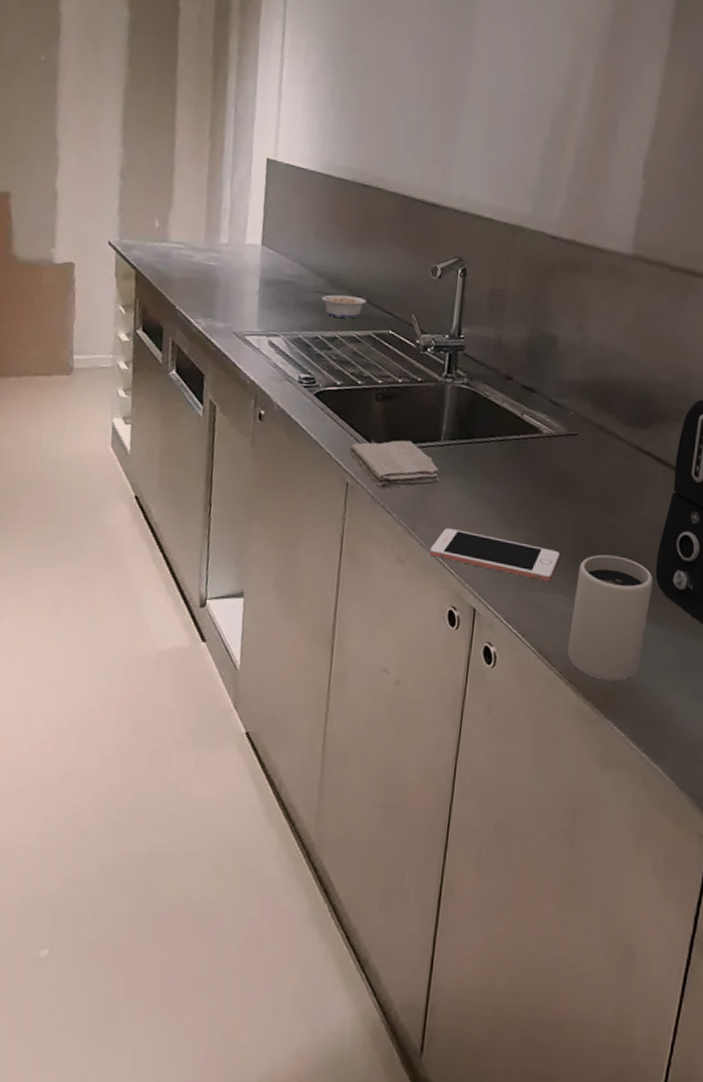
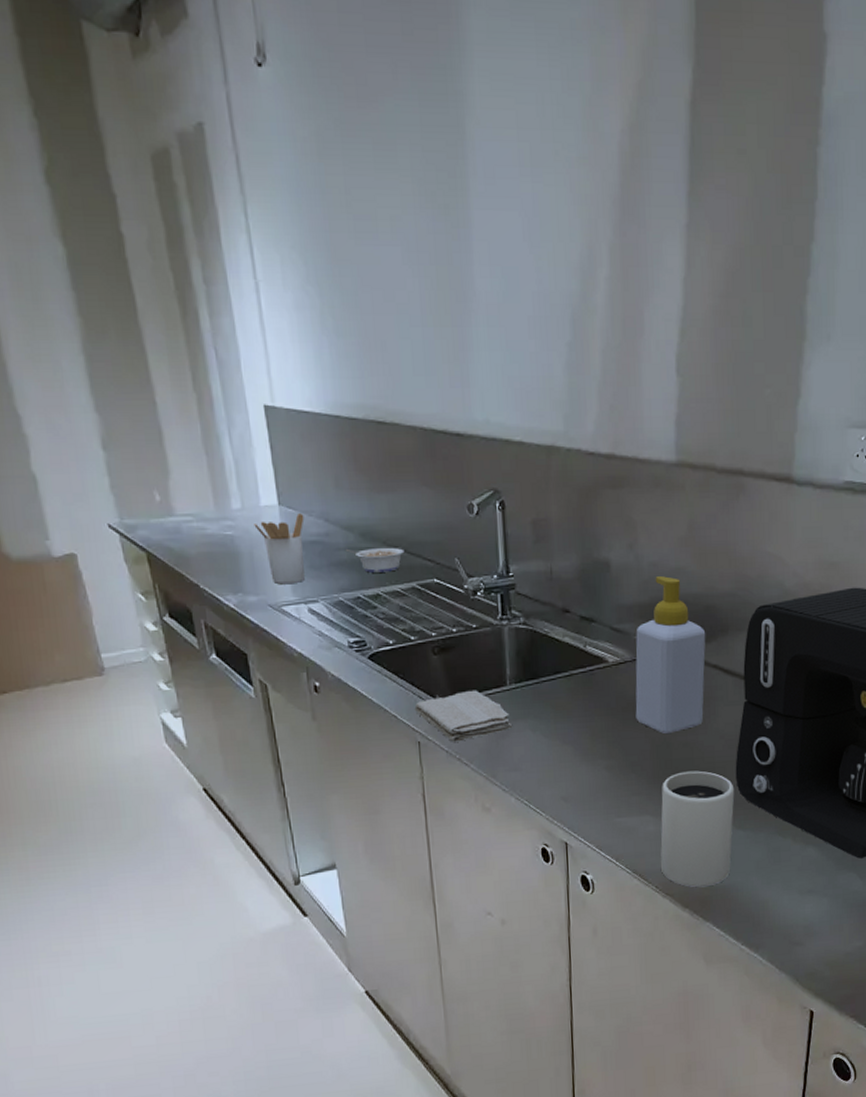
utensil holder: none [236,255,282,317] -> present [254,513,305,585]
cell phone: present [429,528,560,582] -> none [513,770,642,806]
soap bottle: none [562,358,642,513] -> present [635,576,706,733]

